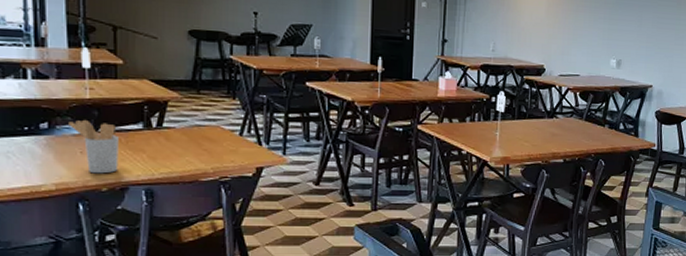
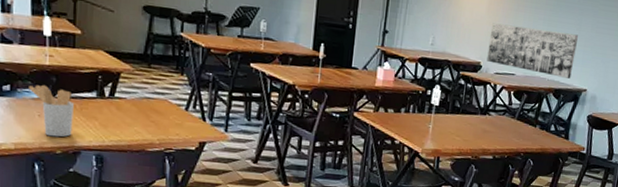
wall art: none [550,25,639,76] -> present [487,23,578,79]

